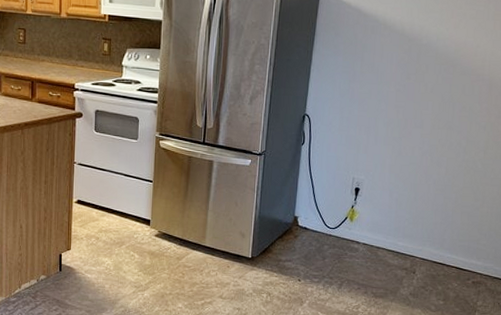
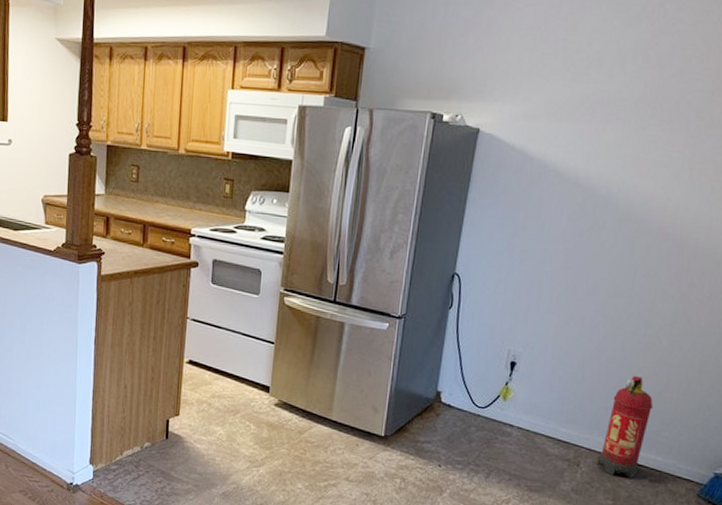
fire extinguisher: none [429,194,473,281] -> present [597,375,654,479]

